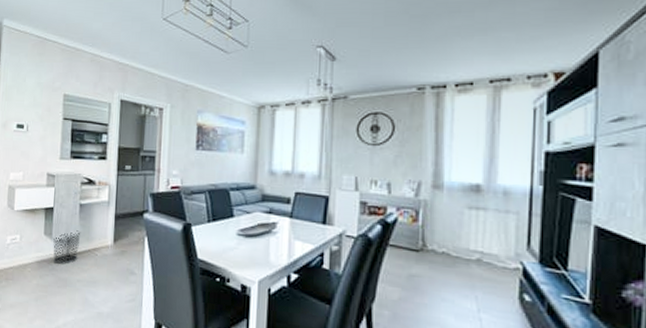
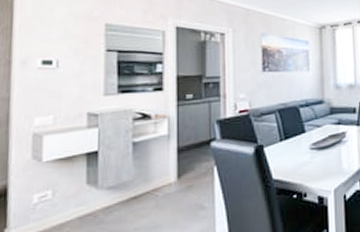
waste bin: present [52,230,81,264] -> none [98,172,136,215]

